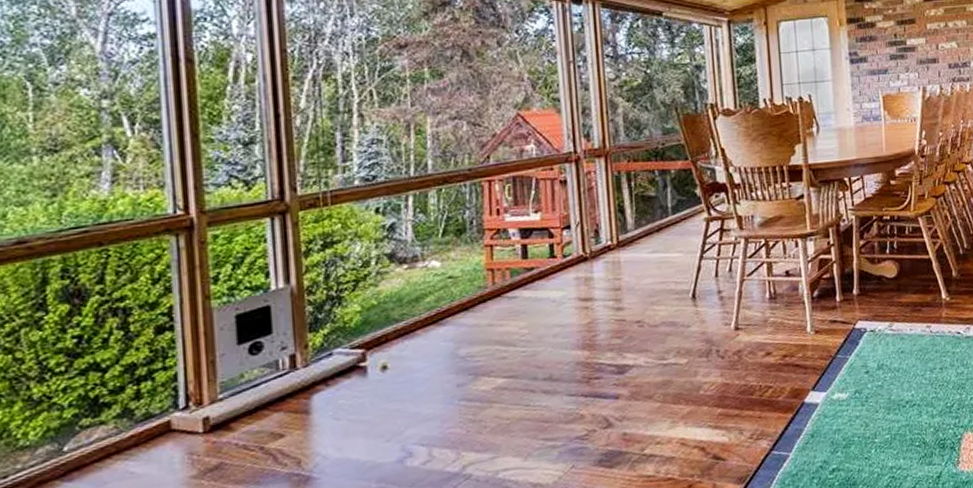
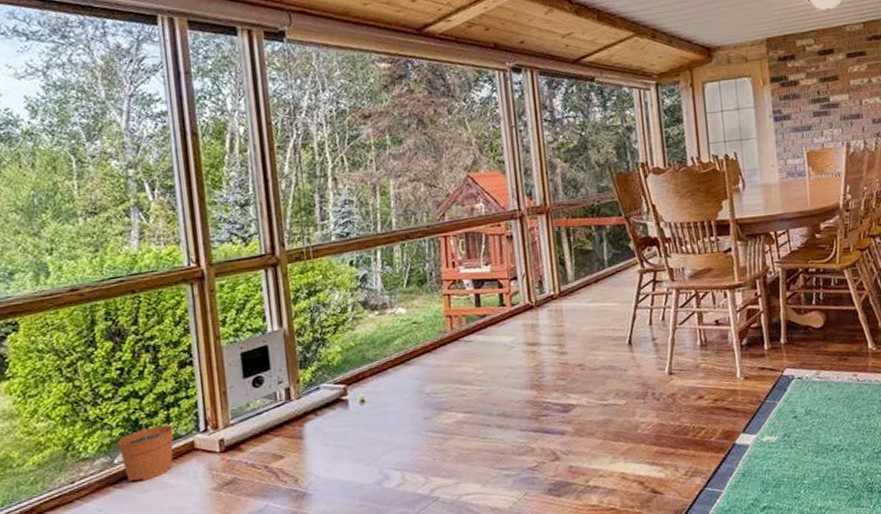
plant pot: none [70,392,144,473] -> present [118,416,174,482]

